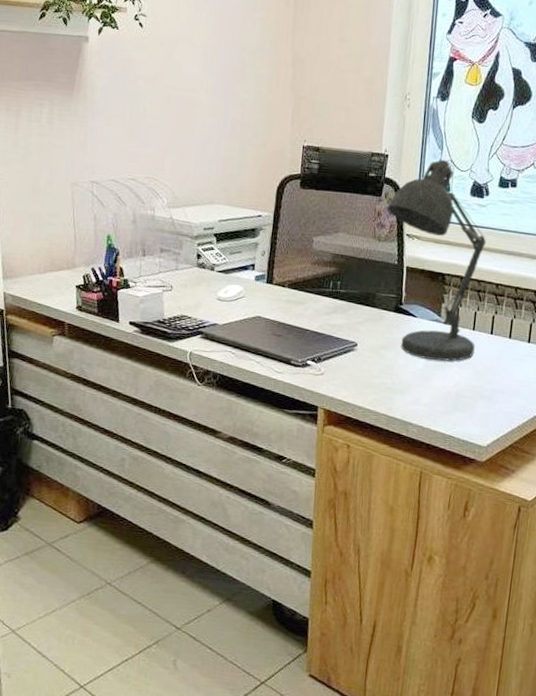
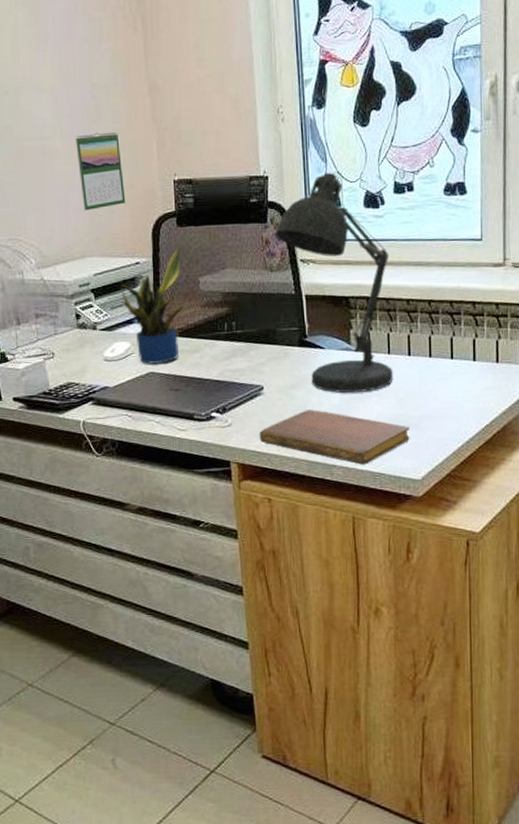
calendar: none [218,92,259,162] -> present [75,131,126,211]
potted plant: none [240,206,301,310] -> present [120,246,184,365]
notebook: none [347,370,483,427] -> present [259,410,410,465]

